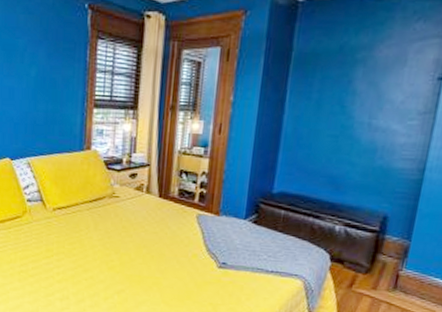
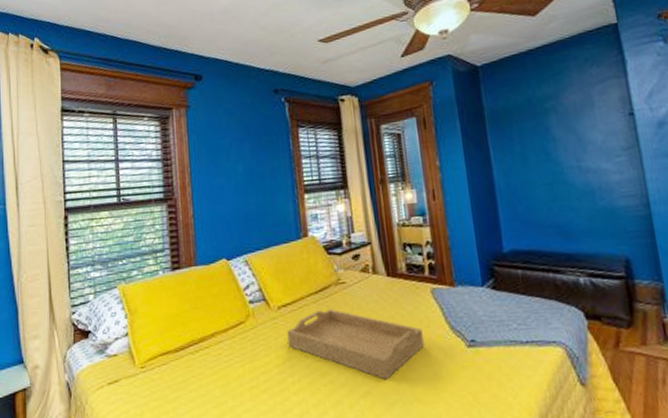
serving tray: none [58,217,181,283] -> present [287,308,424,380]

